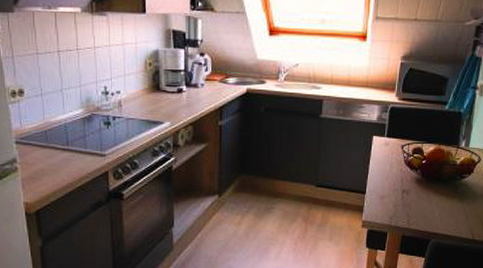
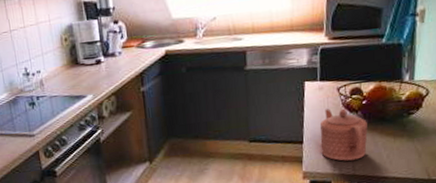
teapot: none [381,164,425,215] -> present [319,108,368,161]

